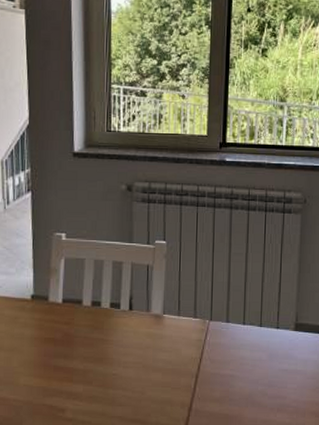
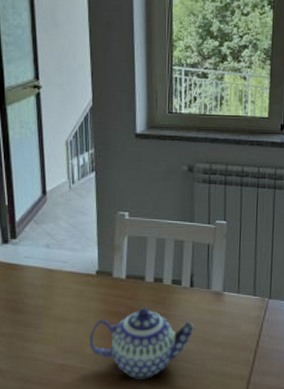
teapot: none [23,333,134,410] -> present [90,308,195,379]

